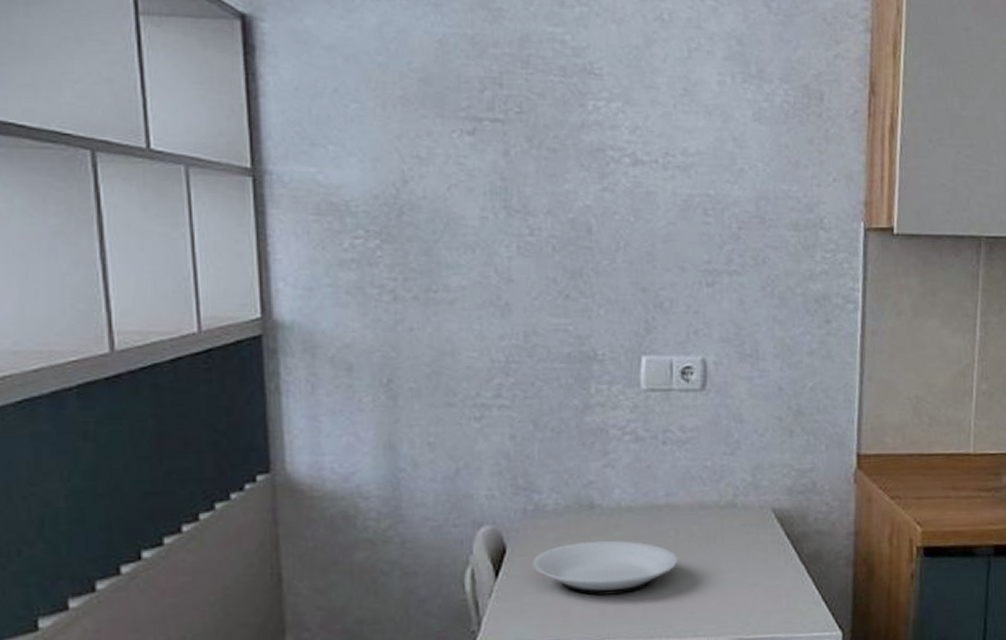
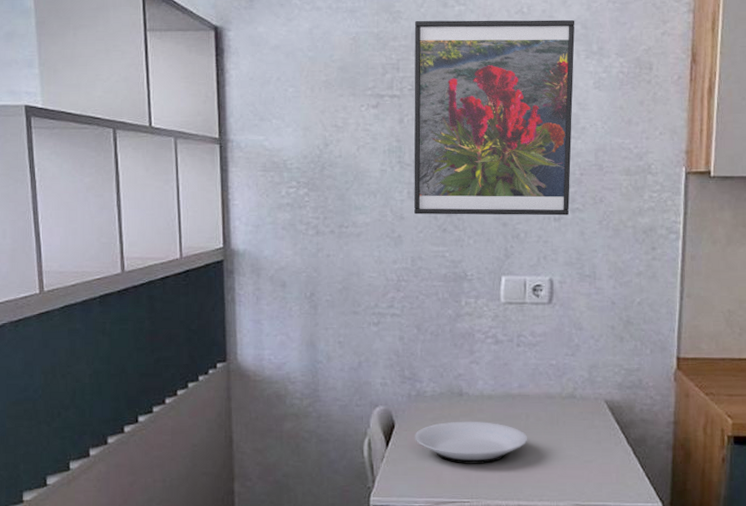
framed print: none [521,22,729,280] -> present [414,19,575,216]

